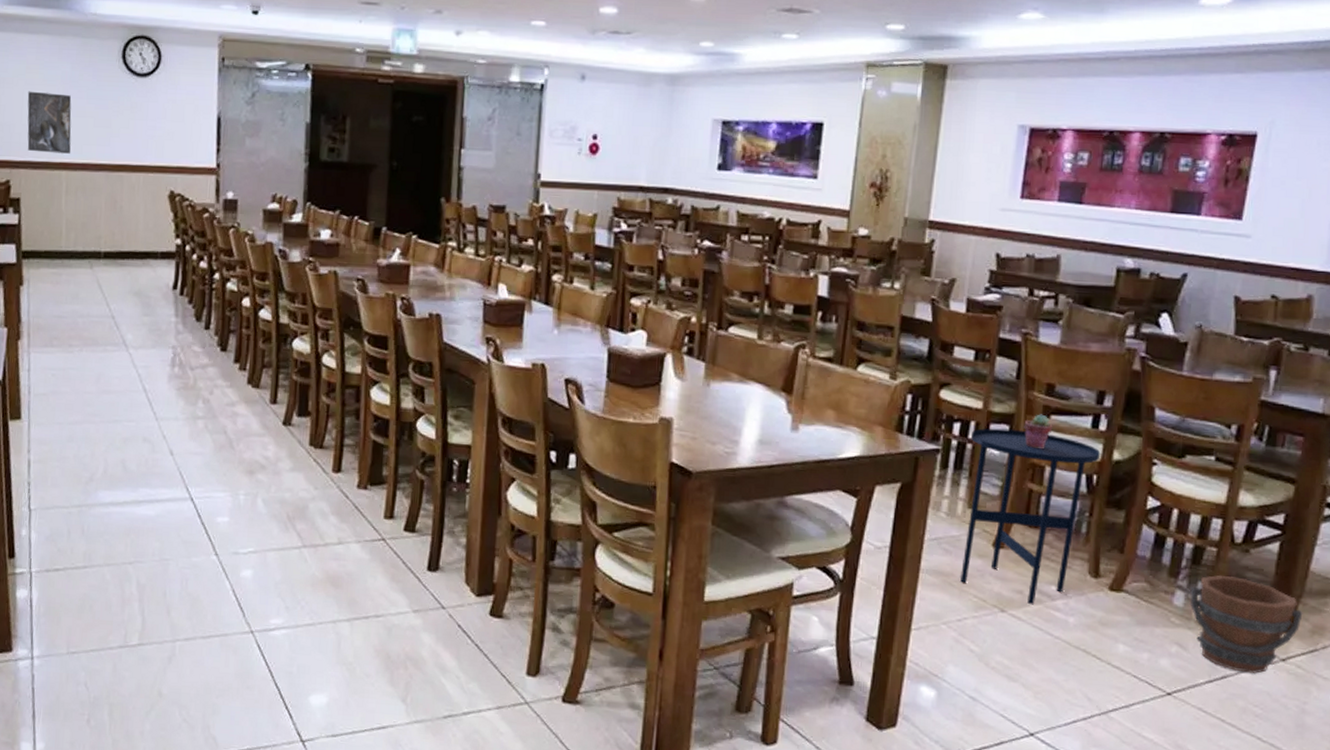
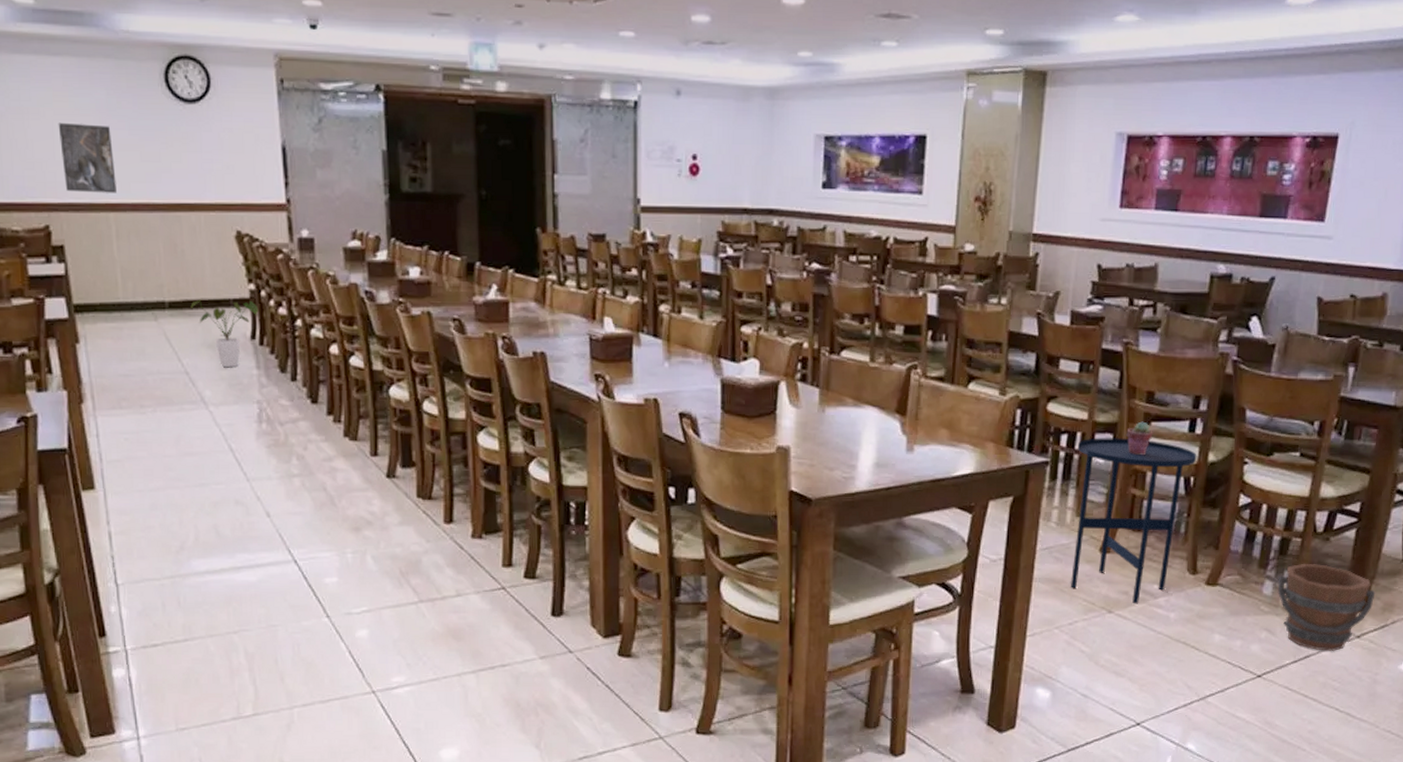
house plant: none [122,250,182,315] -> present [190,298,259,368]

